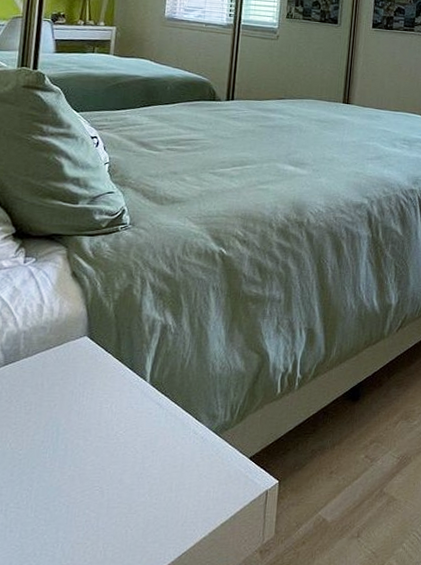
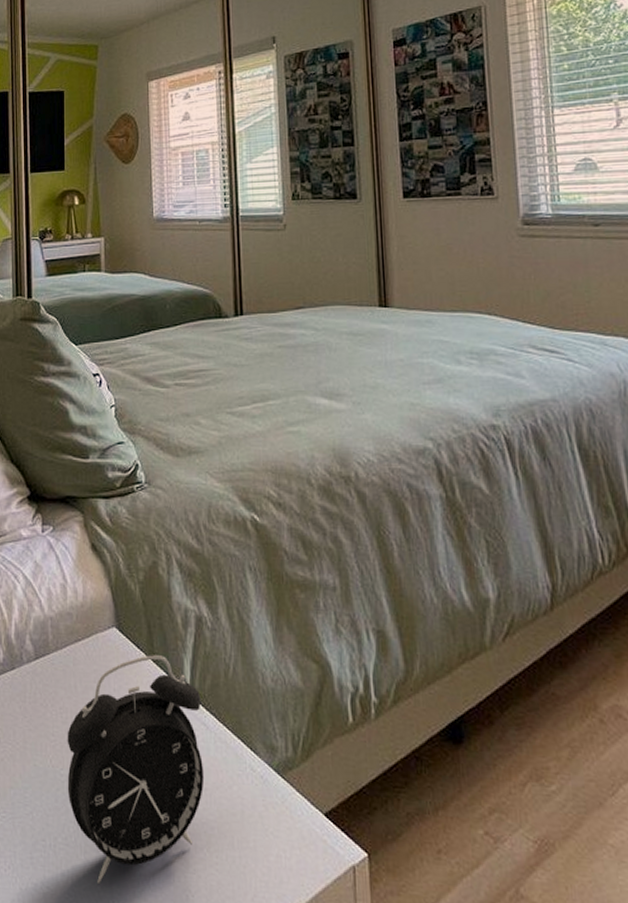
alarm clock: none [24,356,159,534] -> present [67,655,205,885]

